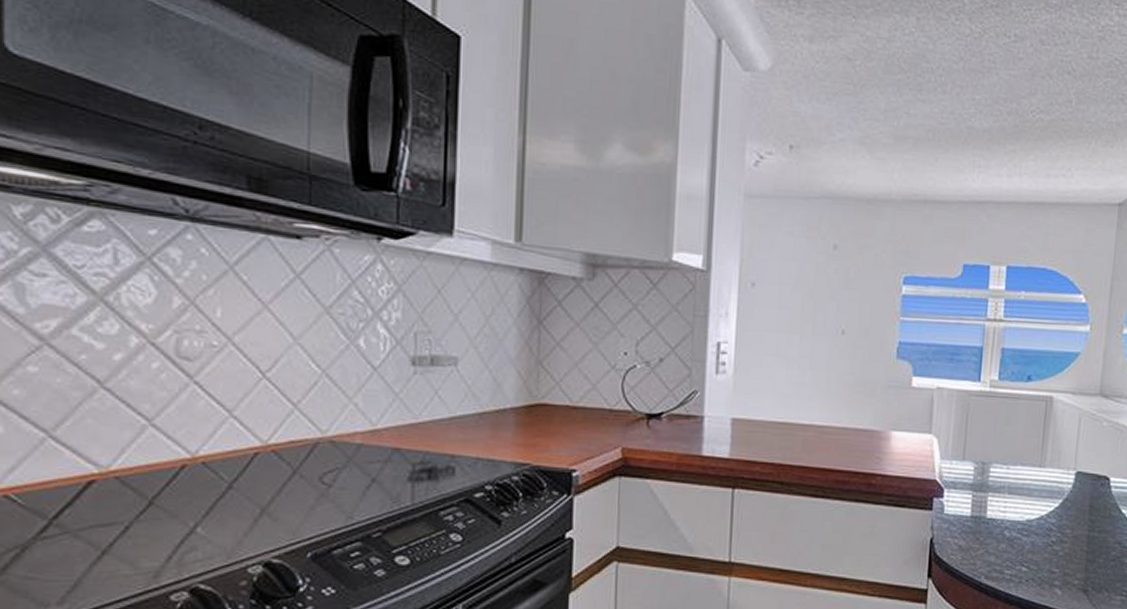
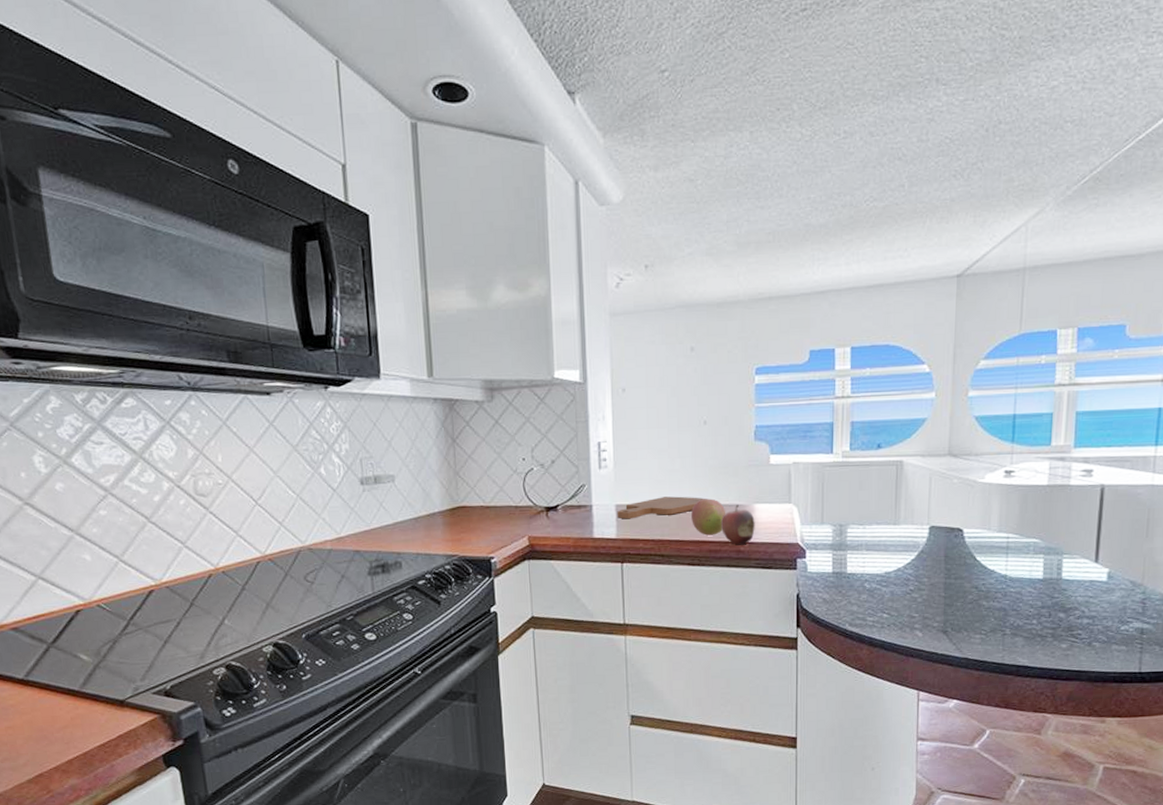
cutting board: none [732,413,847,437] -> present [617,496,715,519]
fruit: none [819,420,859,464] -> present [691,498,726,536]
fruit: none [851,430,891,476] -> present [720,505,755,544]

